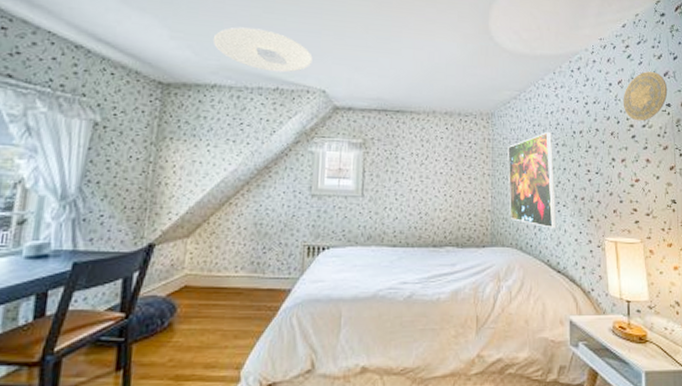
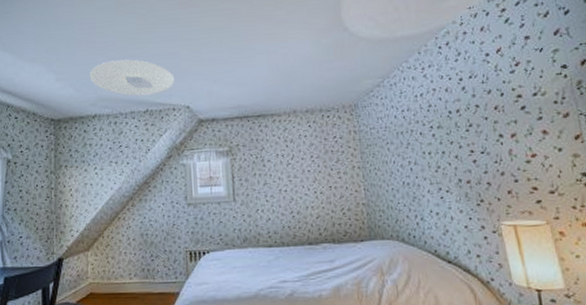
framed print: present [508,131,557,229] -> none [376,115,442,217]
decorative plate: present [623,71,668,122] -> none [504,32,562,90]

